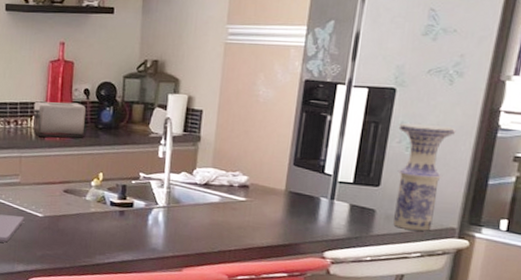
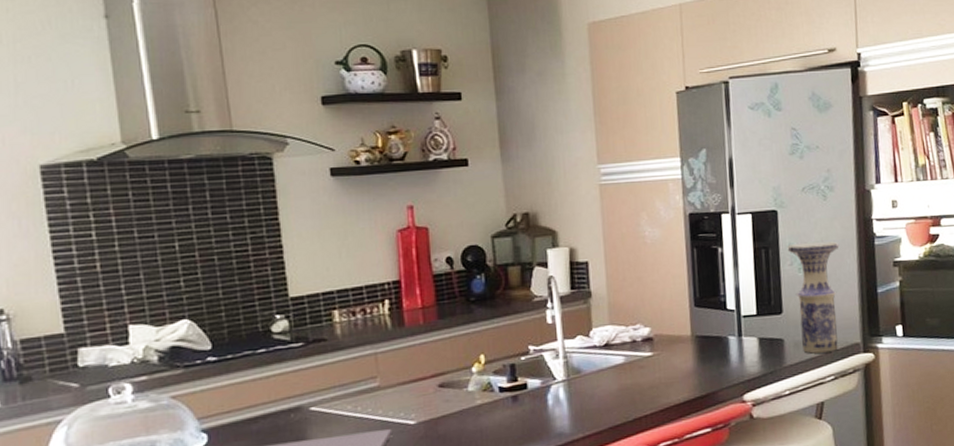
toaster: present [33,101,86,139] -> none [384,275,455,325]

